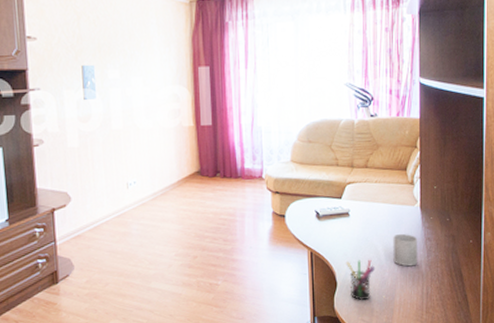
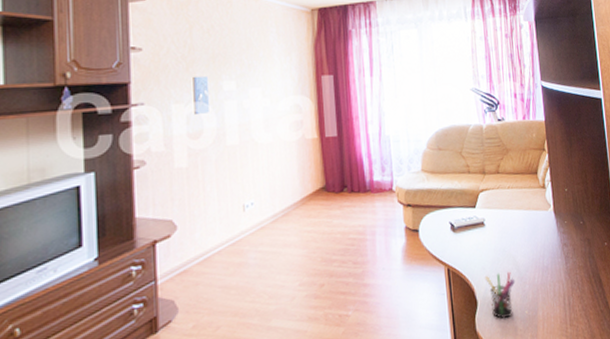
mug: present [393,233,418,267] -> none [530,241,557,277]

